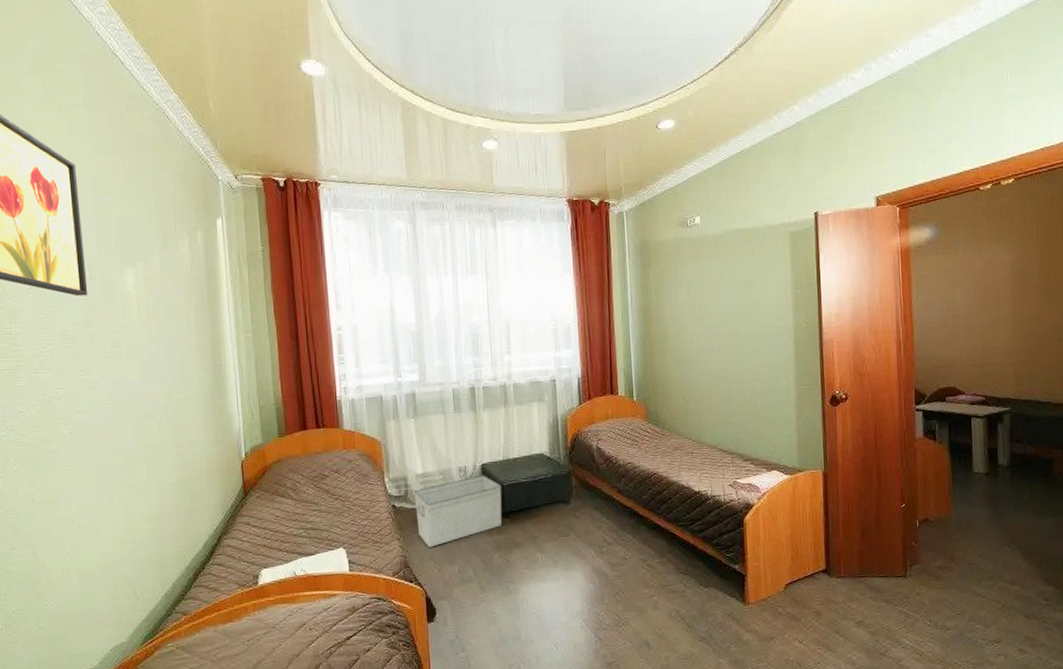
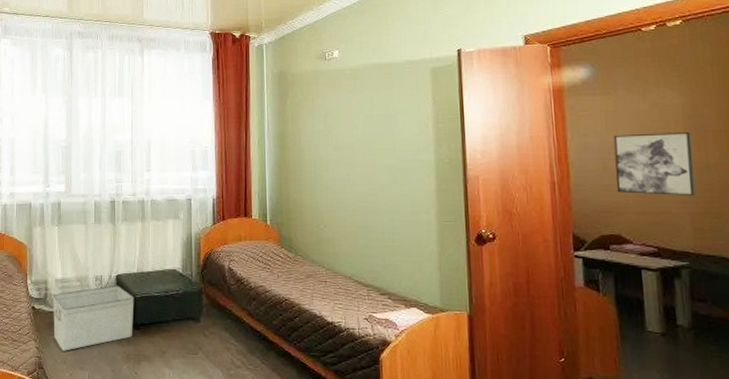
wall art: none [952,287,1019,348] -> present [613,133,696,195]

